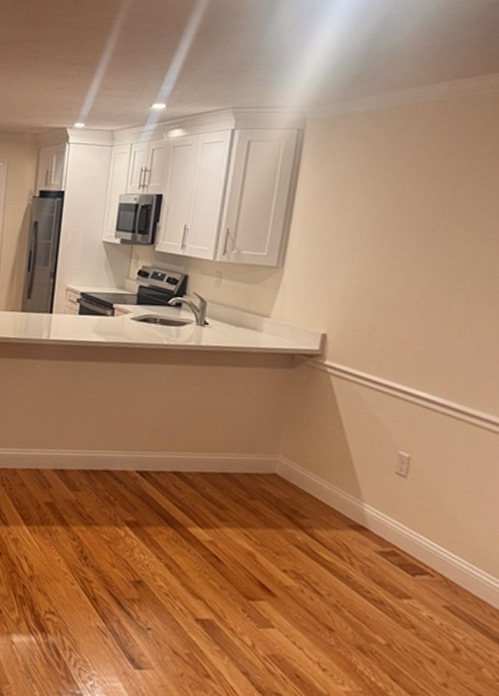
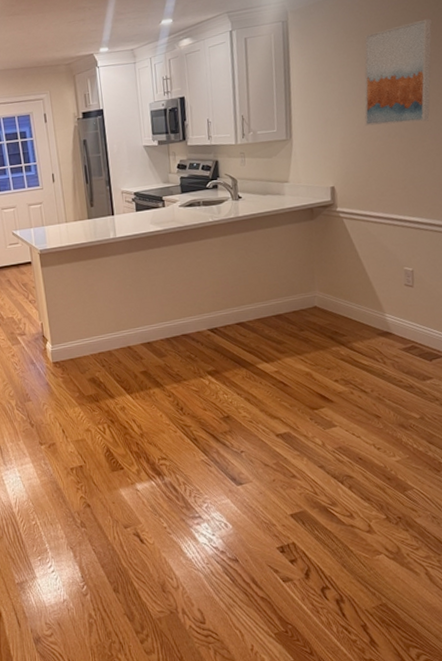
wall art: none [379,156,489,279] -> present [364,18,432,126]

